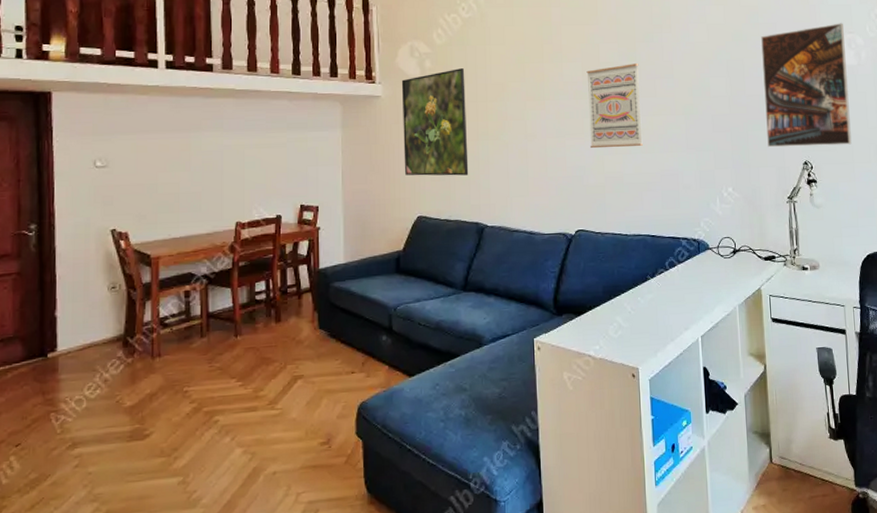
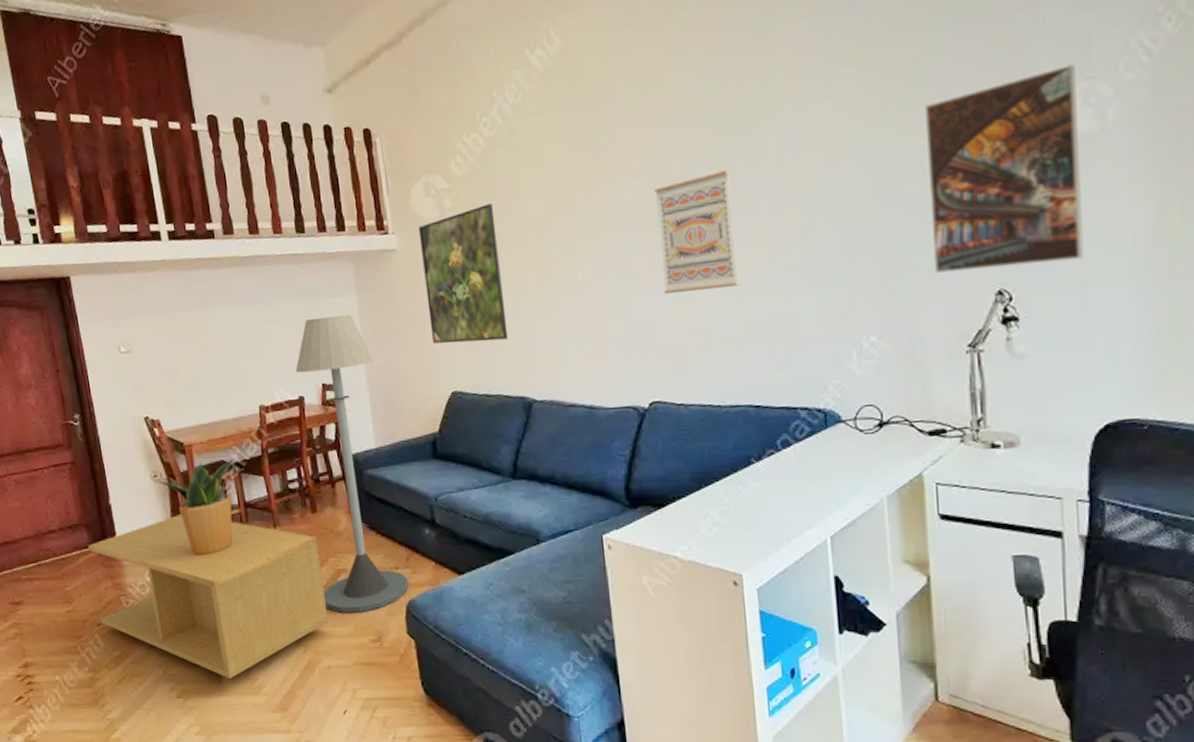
coffee table: none [19,326,280,493] -> present [87,514,329,678]
potted plant: none [110,270,212,366] -> present [153,457,244,555]
floor lamp: none [276,146,362,418] -> present [295,314,409,613]

